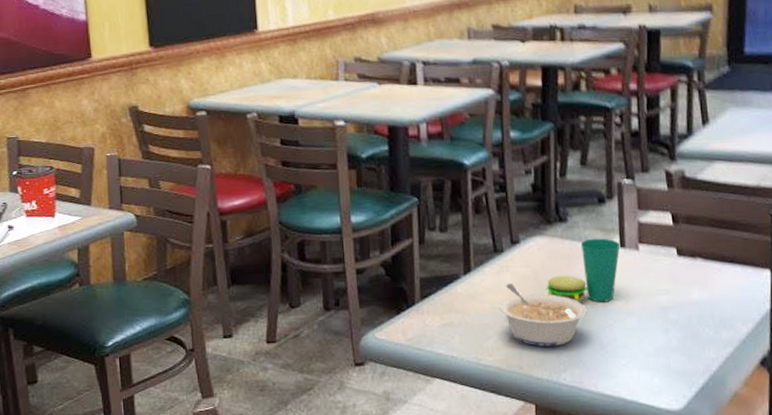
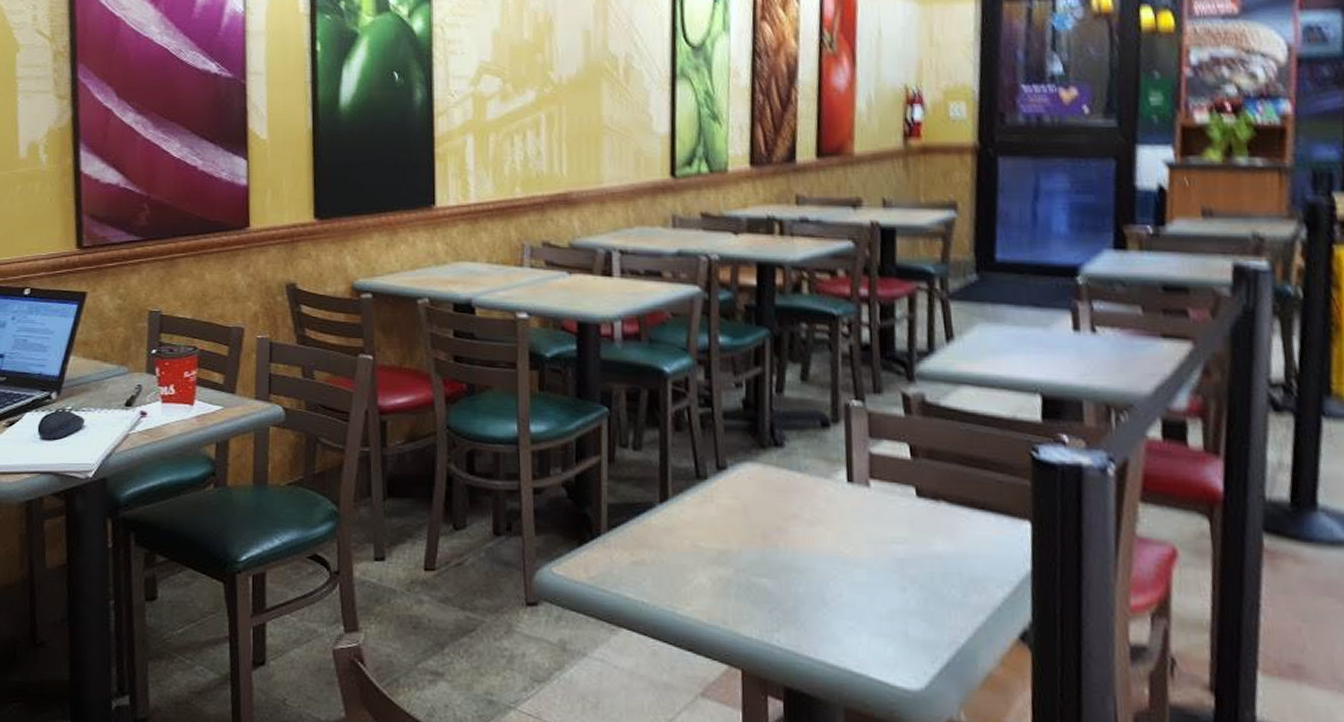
legume: present [499,283,587,347] -> none [700,517,806,599]
cup: present [546,238,621,302] -> none [757,469,848,548]

